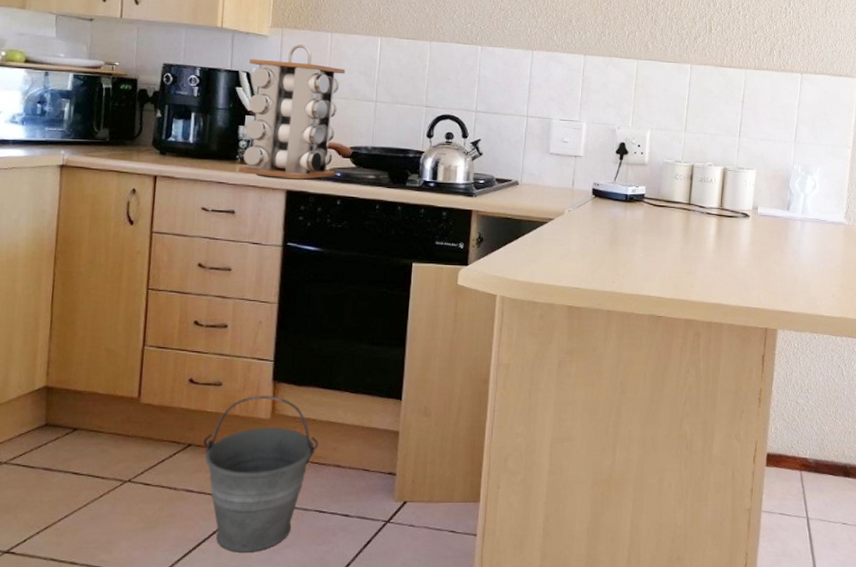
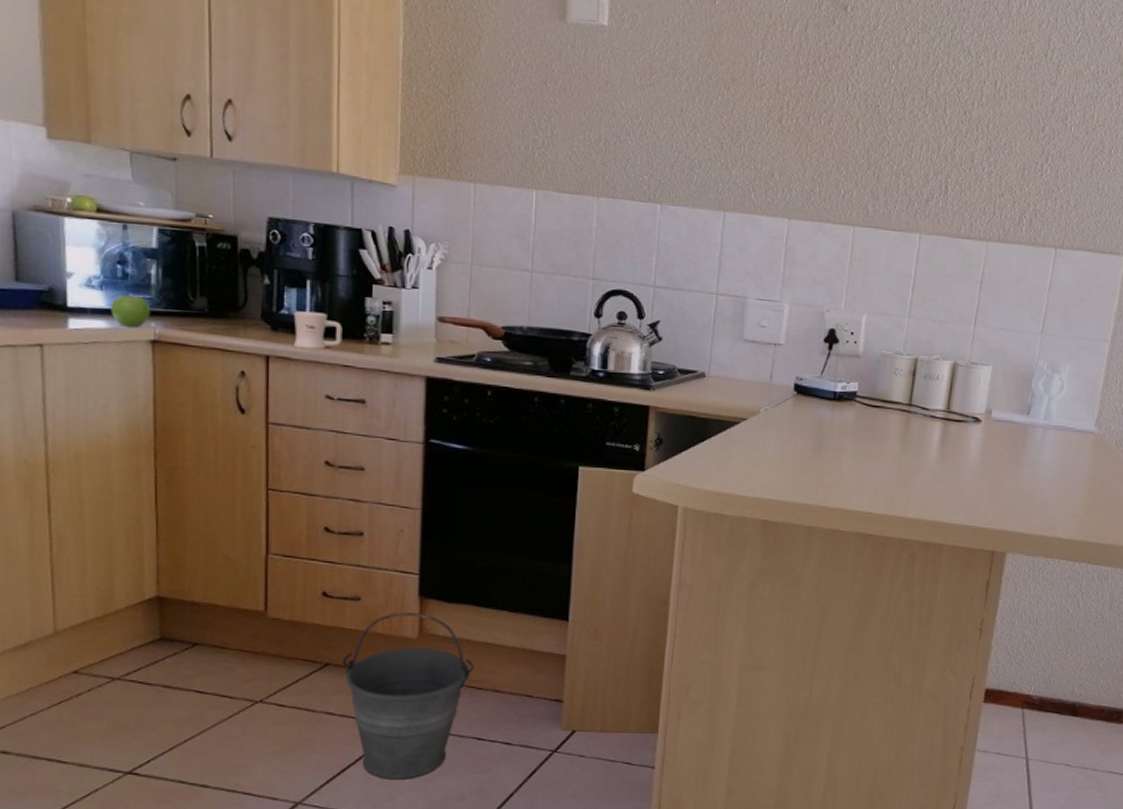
fruit: none [28,128,62,156] -> present [110,295,151,329]
mug: none [177,138,219,170] -> present [293,311,343,350]
spice rack: present [239,43,346,181] -> none [368,196,494,366]

